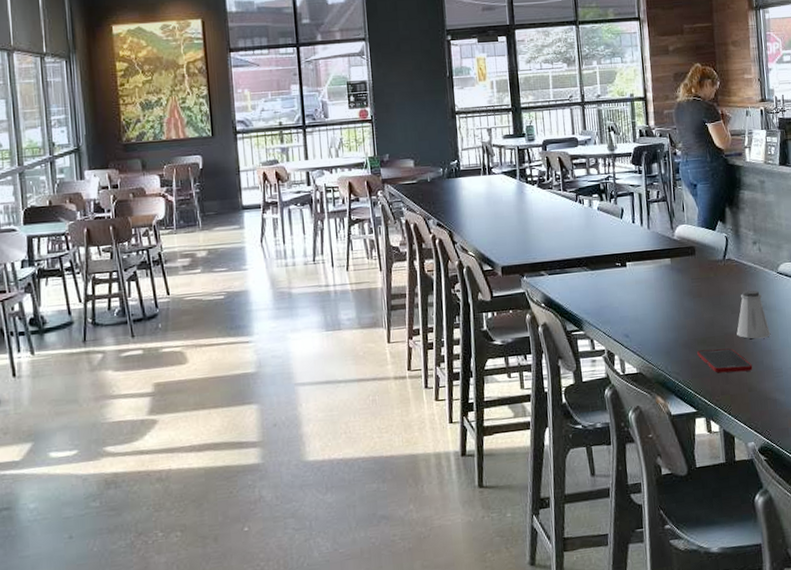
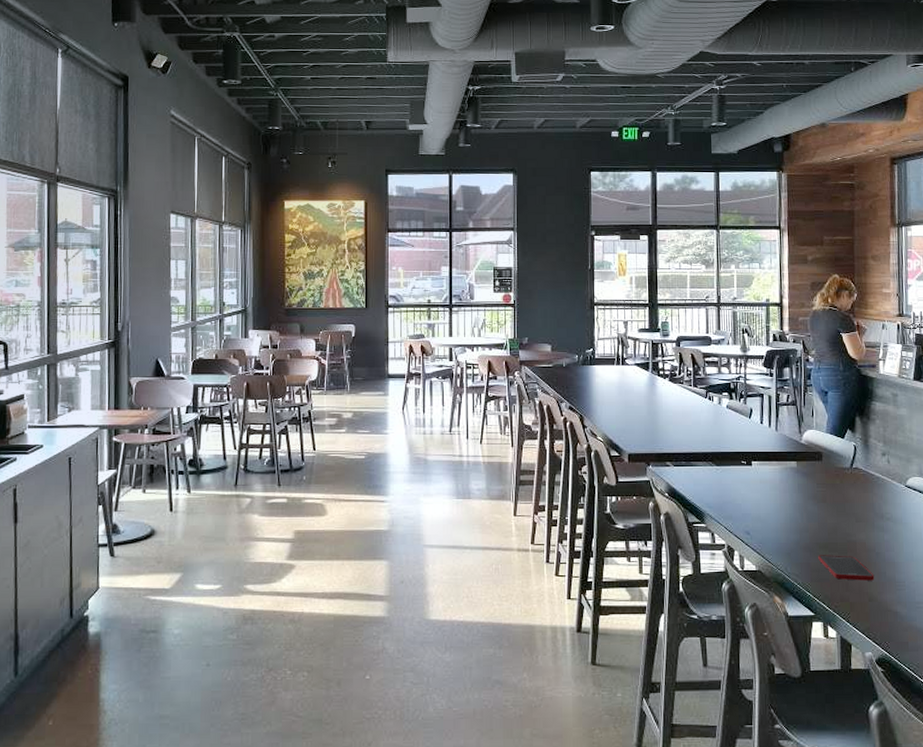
saltshaker: present [736,290,771,339] -> none [860,500,895,550]

